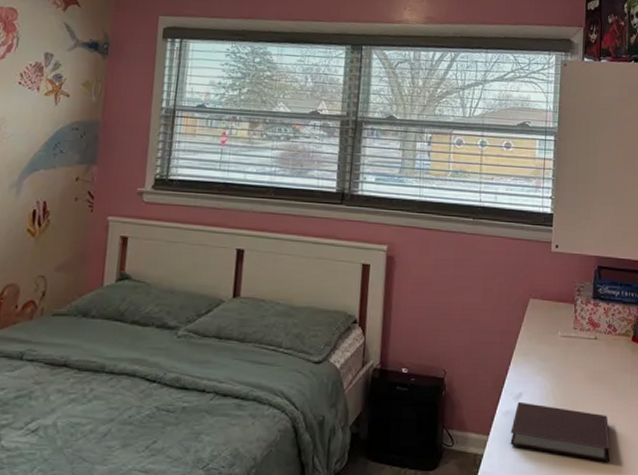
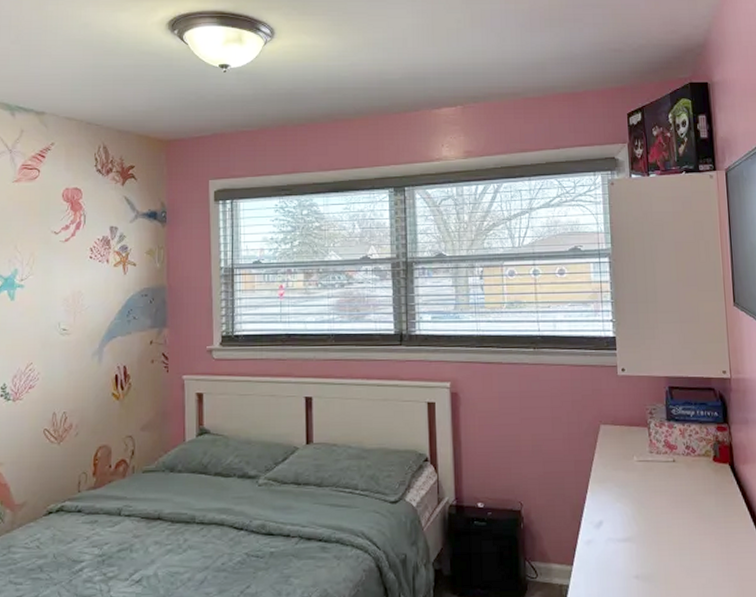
notebook: present [510,401,610,461] -> none [595,529,702,587]

